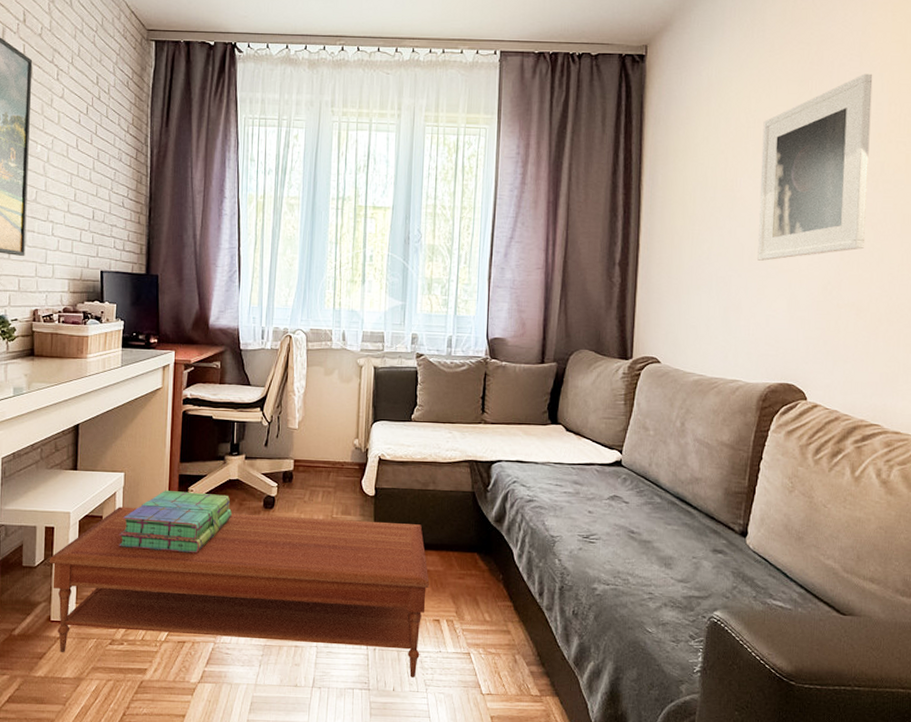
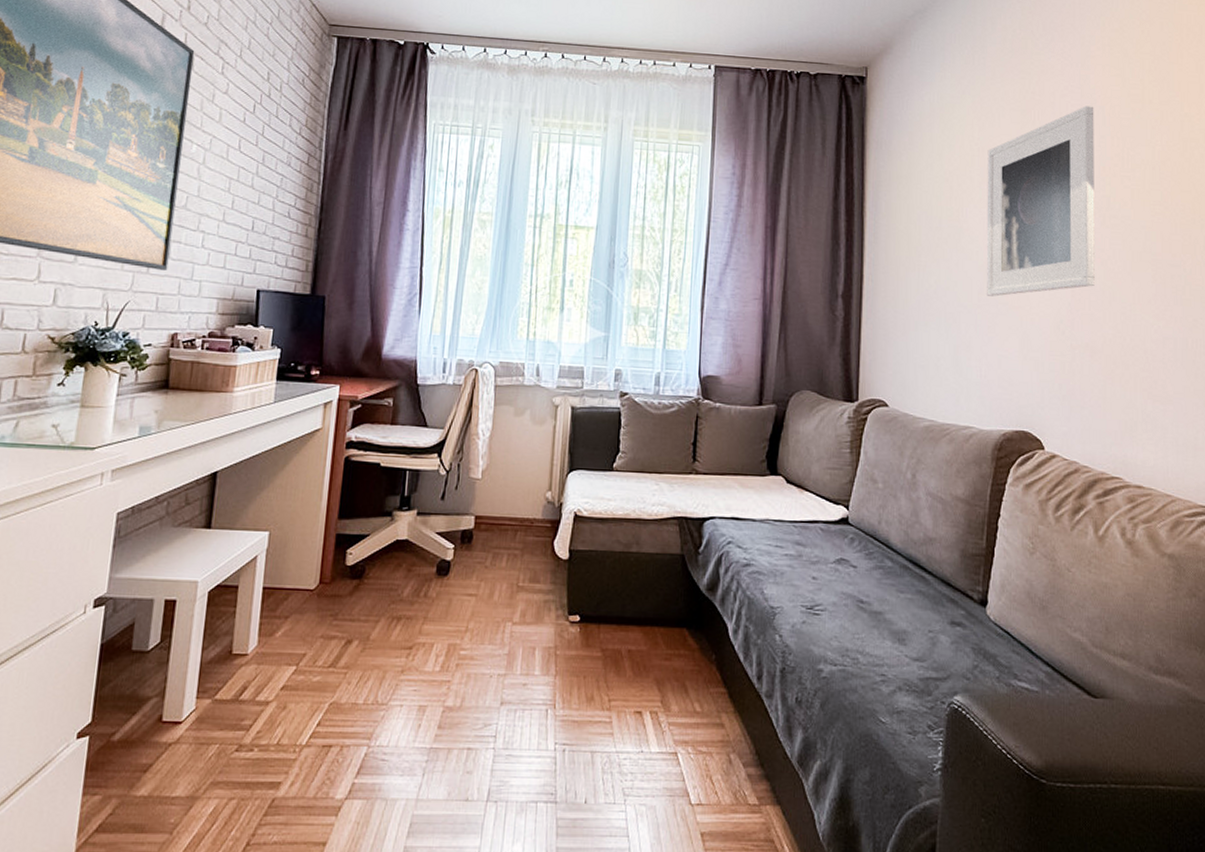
coffee table: present [50,506,429,678] -> none [167,574,630,786]
stack of books: present [118,490,232,554] -> none [256,554,398,632]

